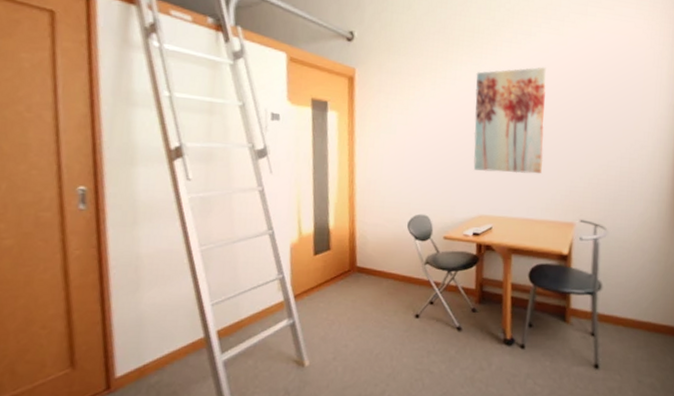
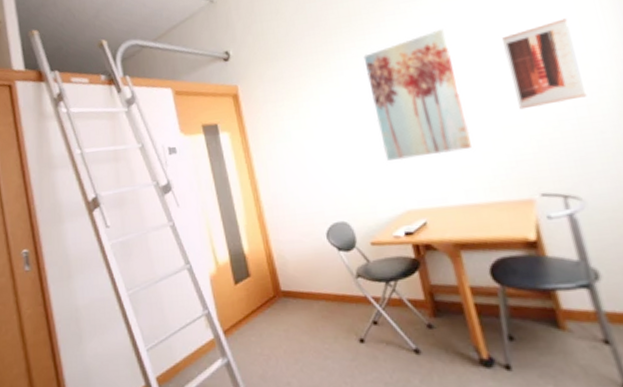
wall art: none [584,85,635,152] -> present [502,18,587,110]

